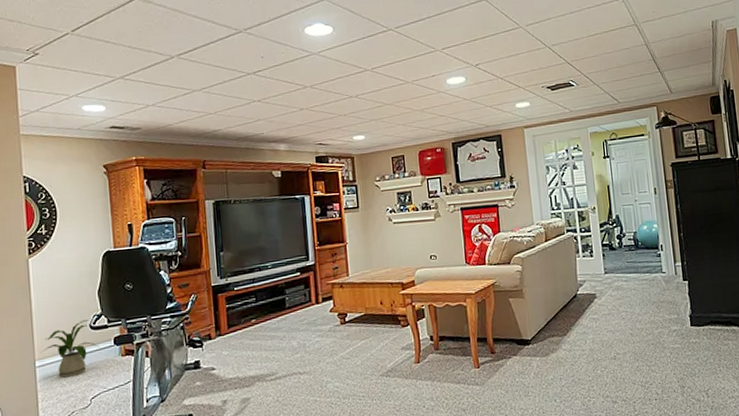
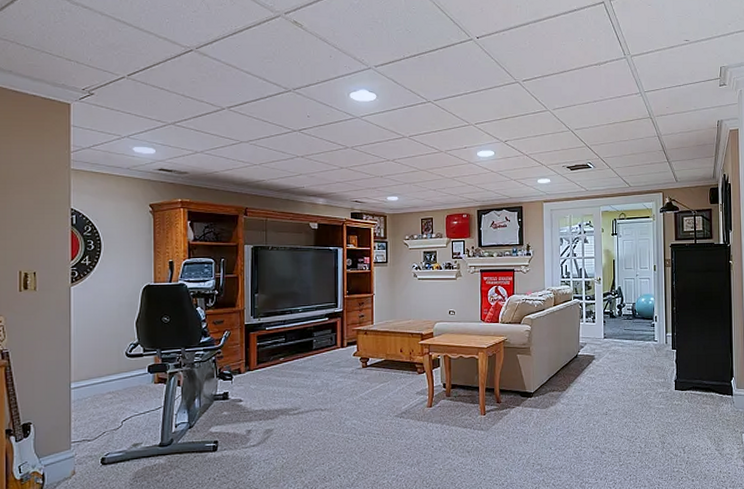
house plant: present [40,320,102,378] -> none [76,348,136,400]

